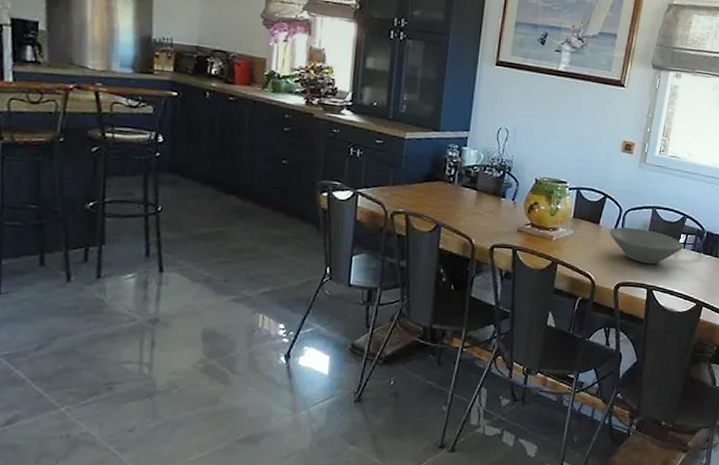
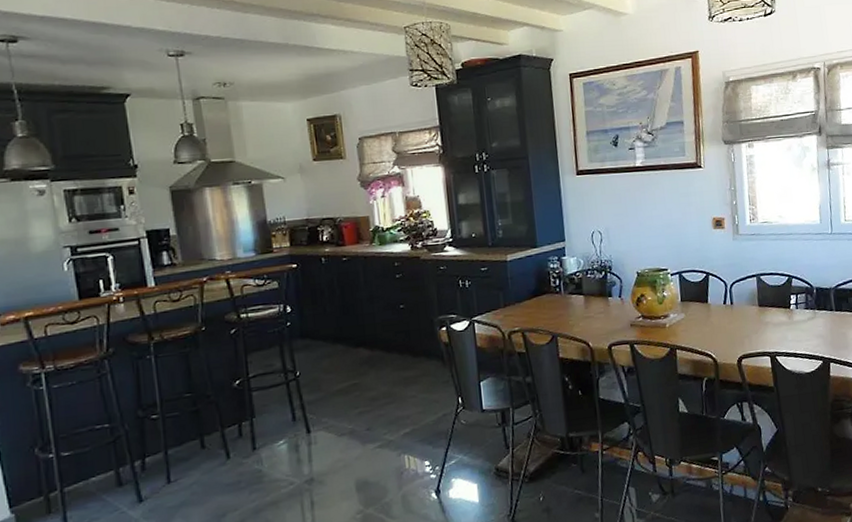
bowl: present [609,227,684,265] -> none [719,298,797,332]

